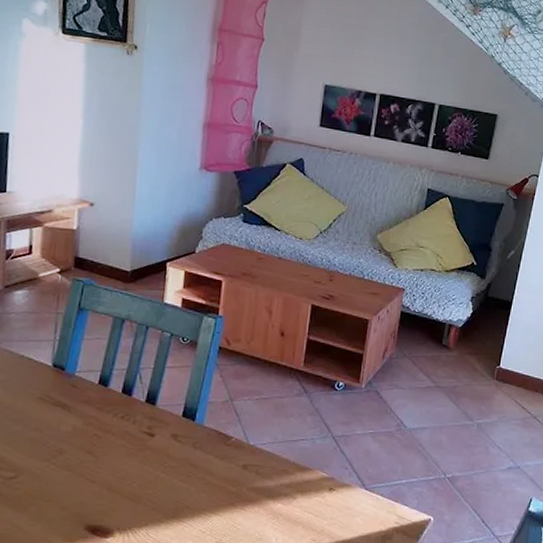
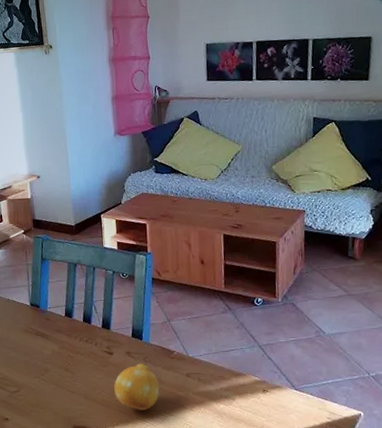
fruit: none [148,449,208,507] -> present [114,363,160,410]

